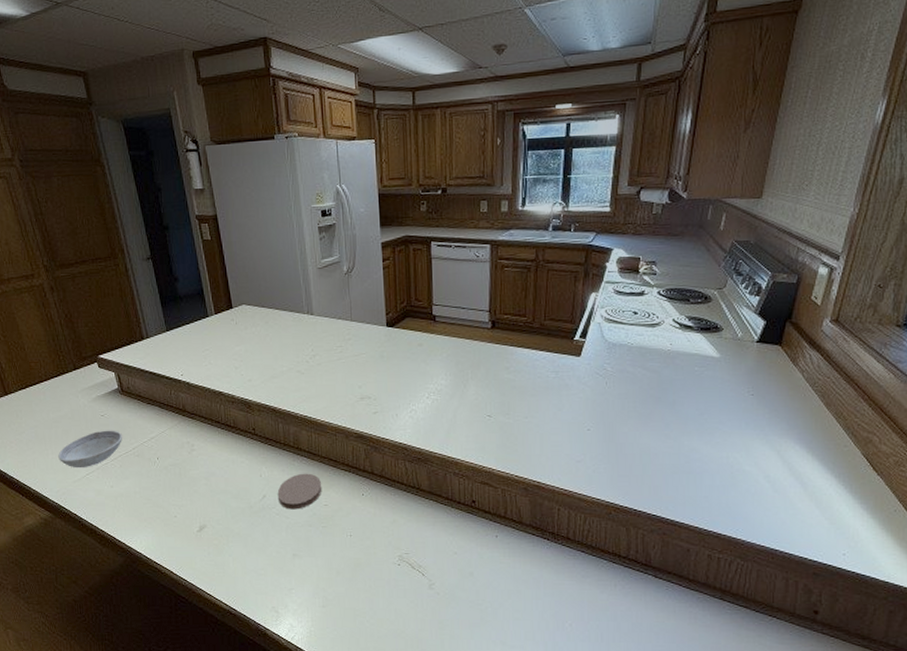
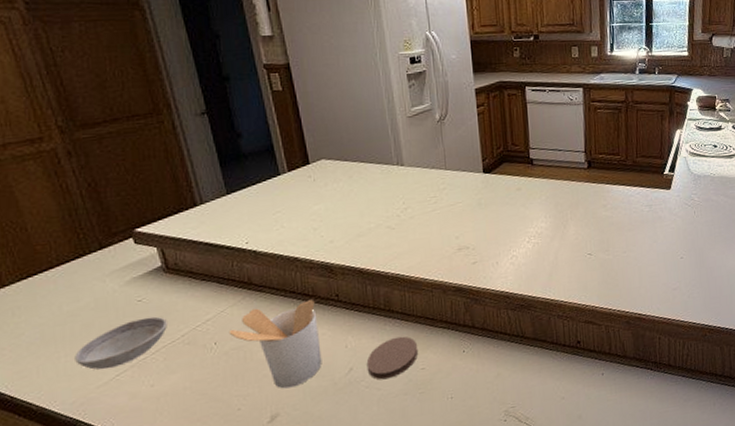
utensil holder: none [167,431,241,505] -> present [228,300,322,389]

